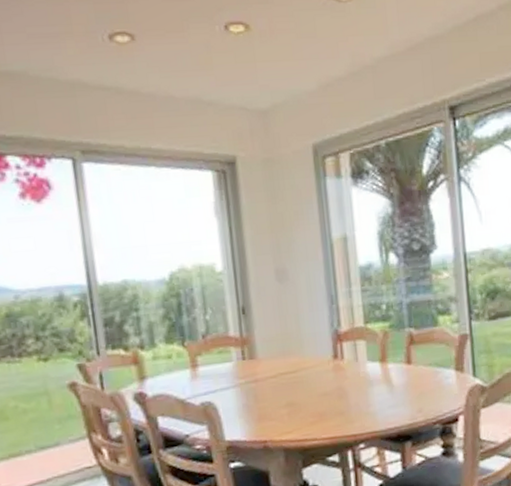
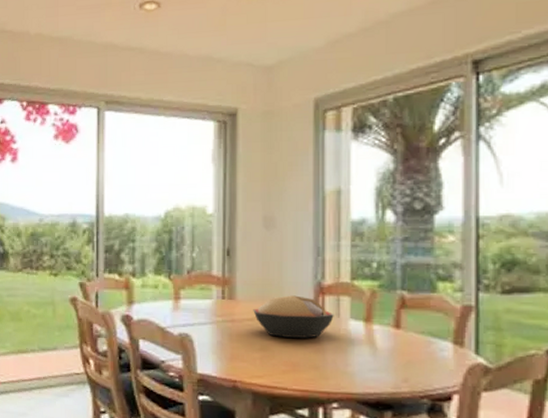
decorative bowl: none [275,346,353,390] -> present [253,295,334,338]

